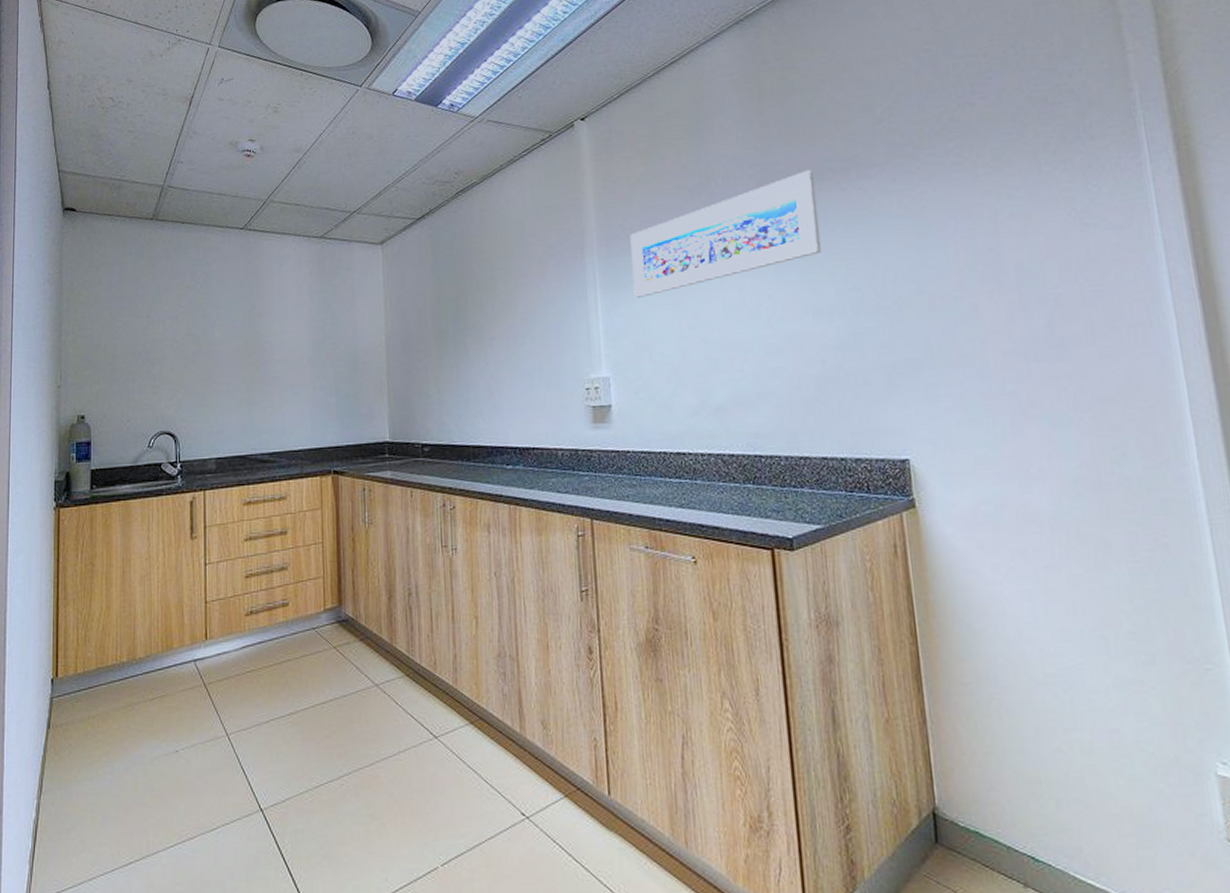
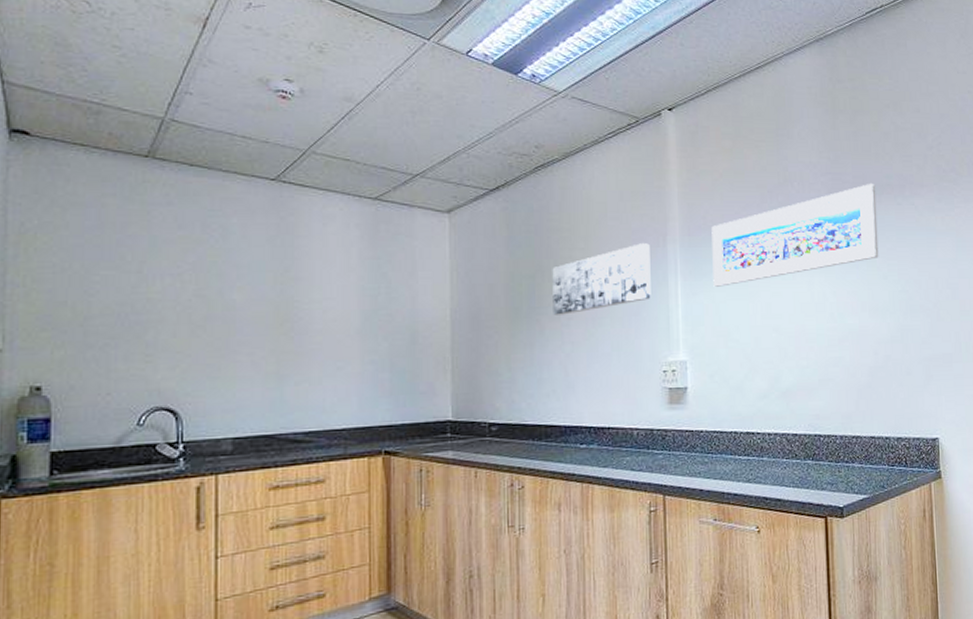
wall art: none [474,258,571,337] -> present [552,243,651,316]

